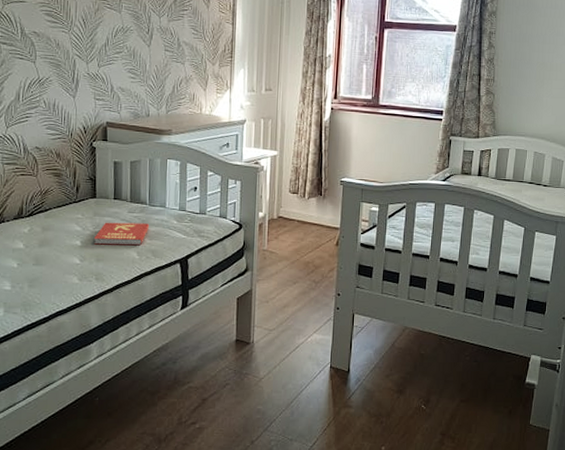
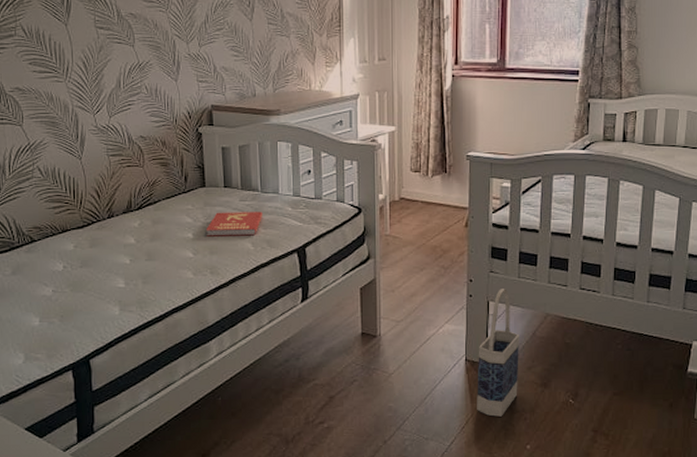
bag: none [338,303,380,420] -> present [477,289,519,417]

